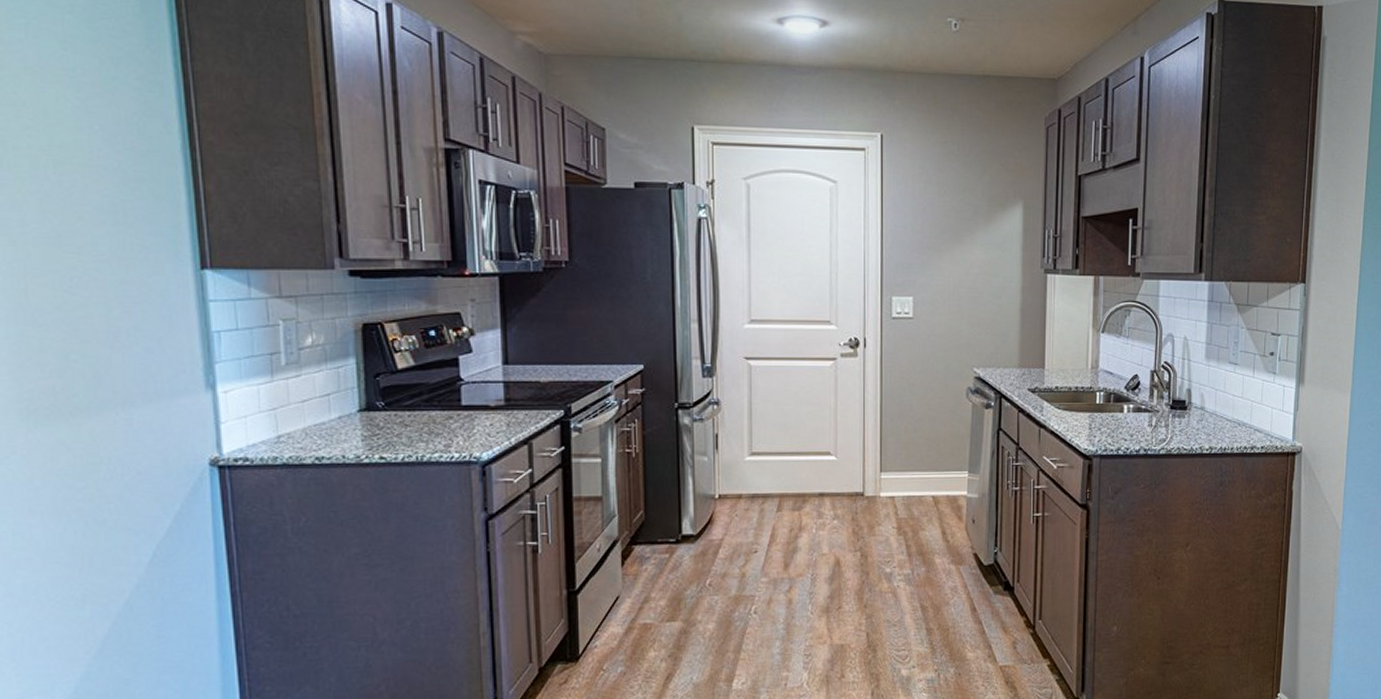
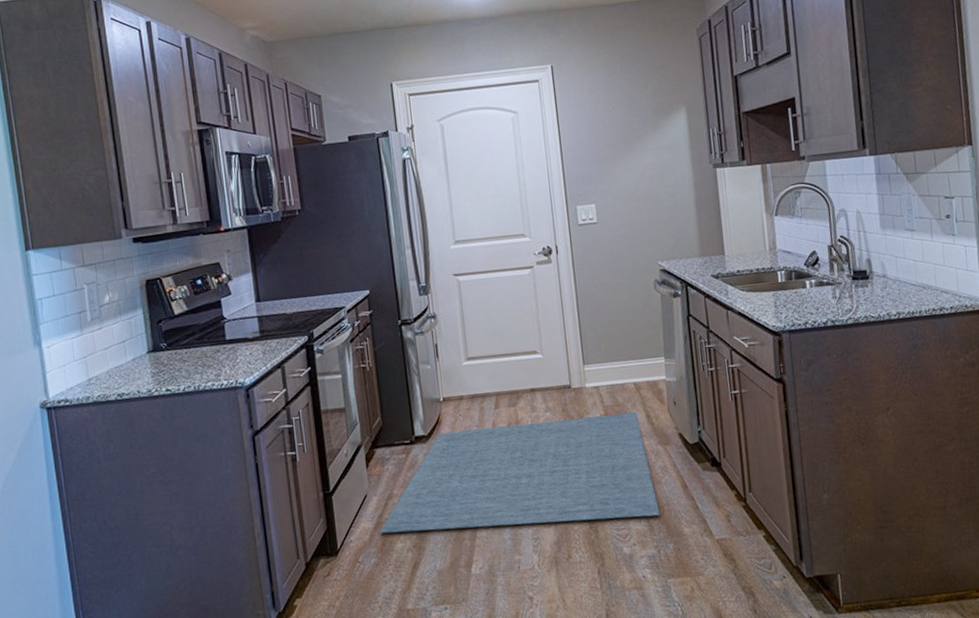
rug: none [630,527,944,640] -> present [379,412,660,534]

